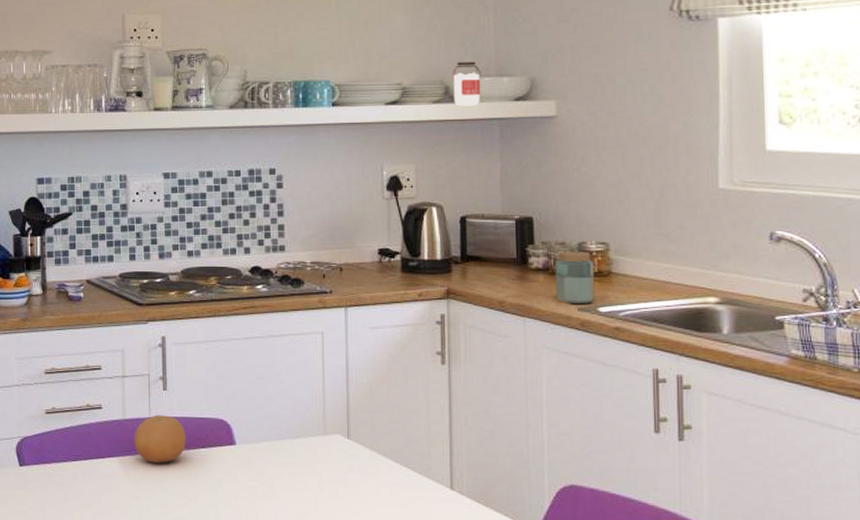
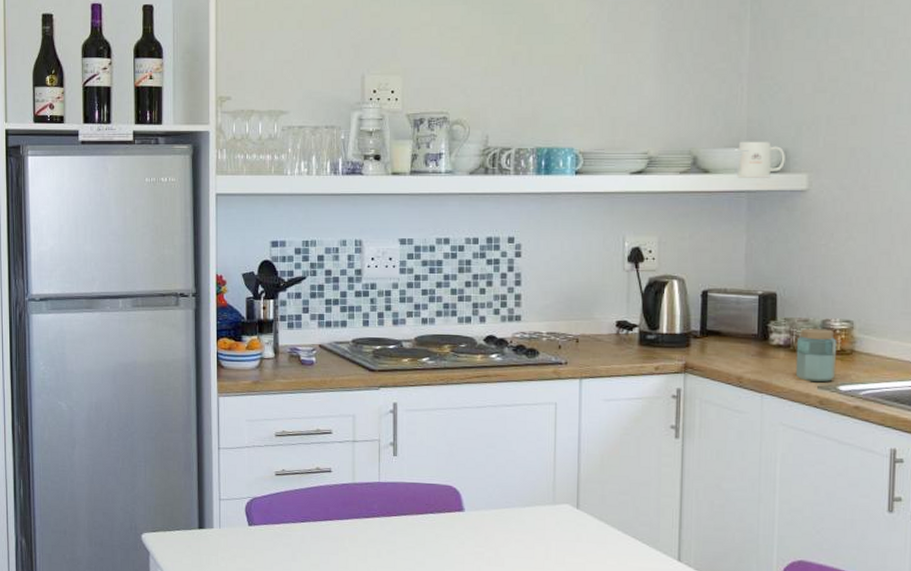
fruit: present [134,415,186,463] -> none [363,480,415,527]
jar: present [452,62,481,107] -> none [700,132,731,178]
mug: none [487,70,533,106] -> present [737,141,785,178]

